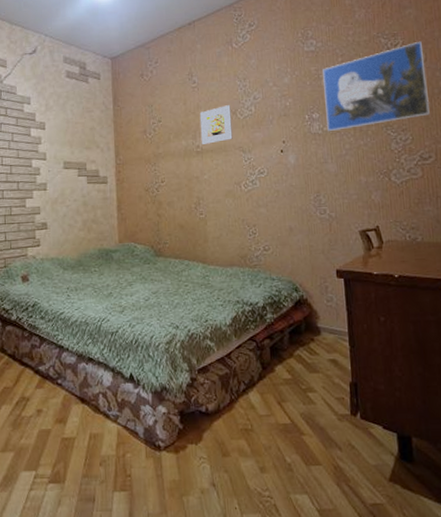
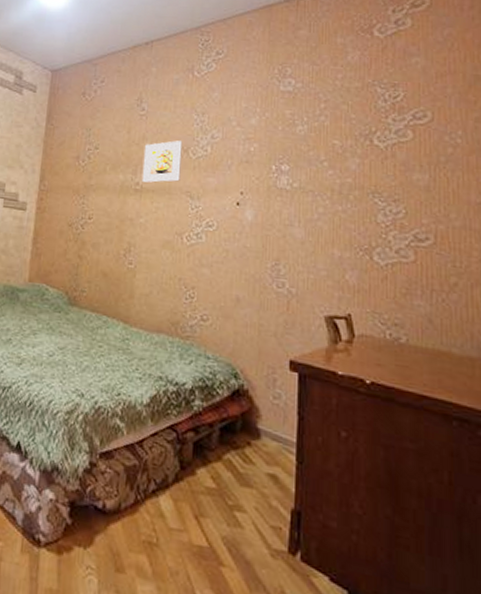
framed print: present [323,41,430,132] -> none [298,96,432,190]

